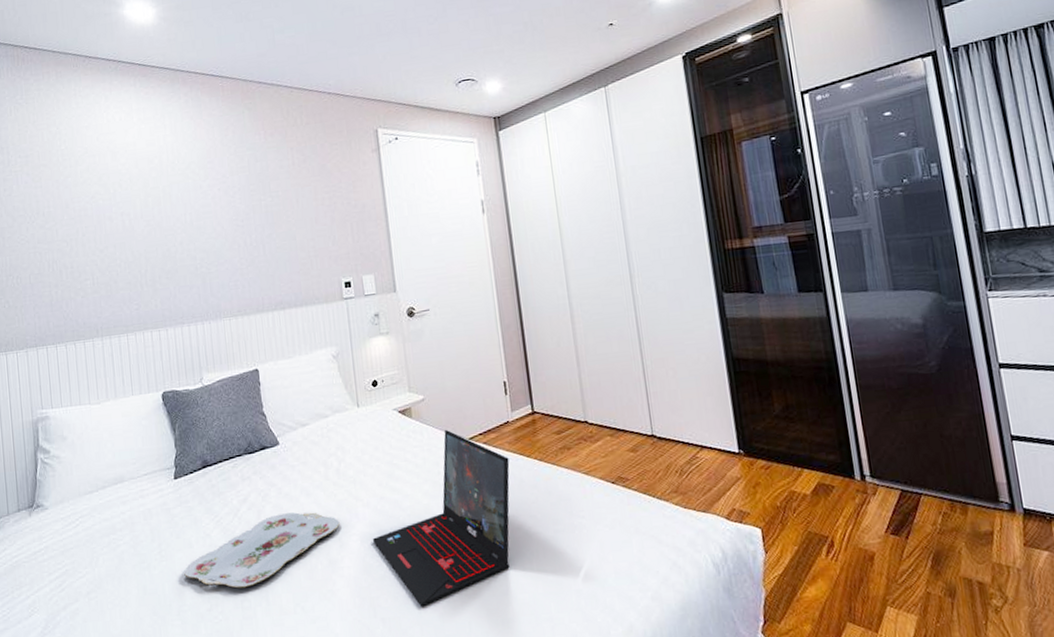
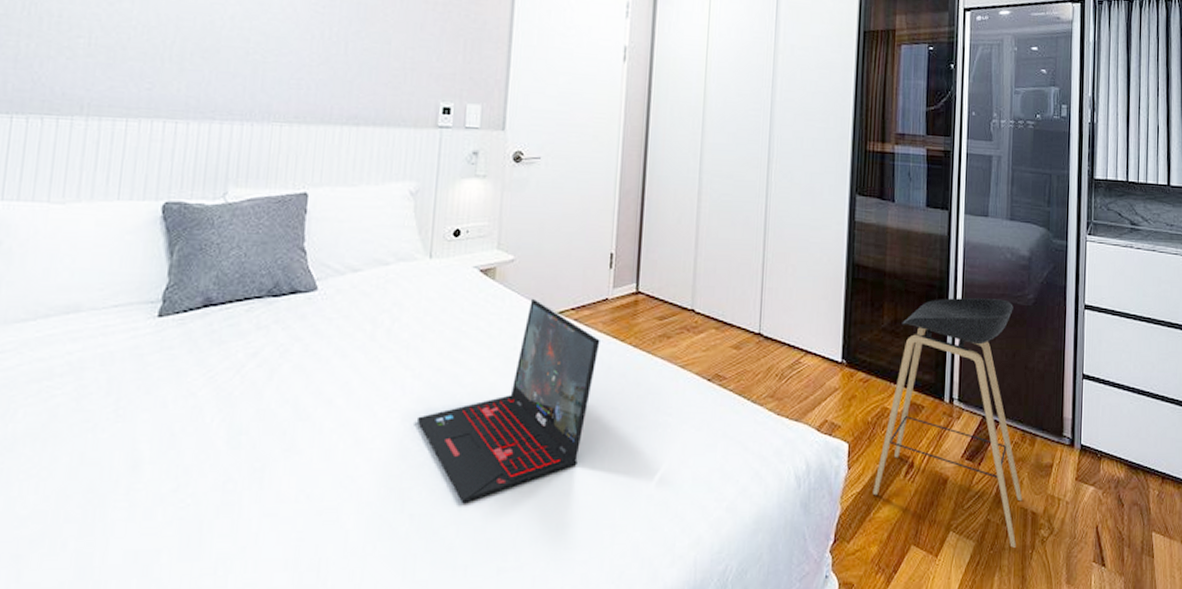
serving tray: present [184,512,340,589] -> none [146,376,379,465]
stool: none [794,370,966,619] -> present [872,298,1023,548]

